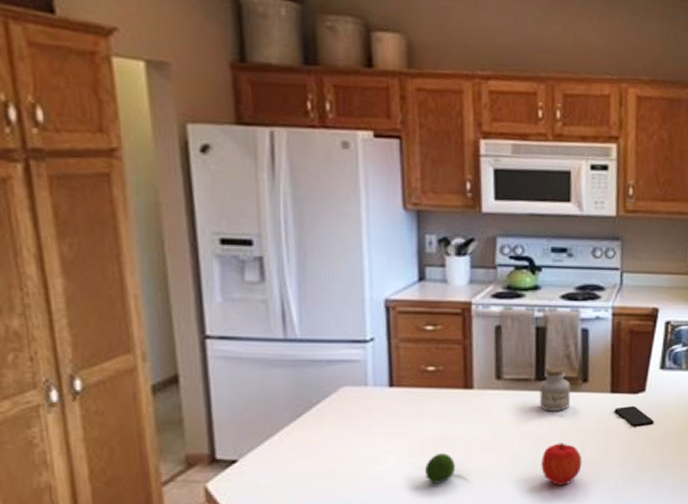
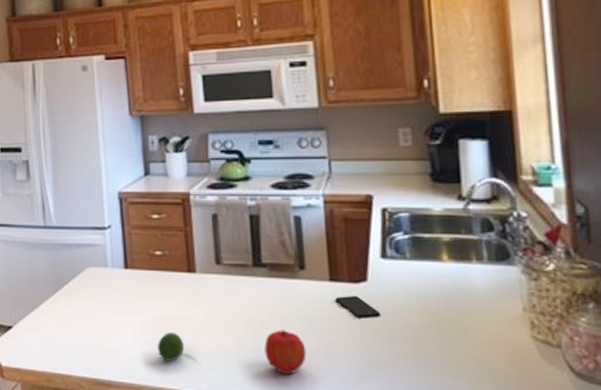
jar: present [539,367,570,411] -> none [257,254,288,298]

